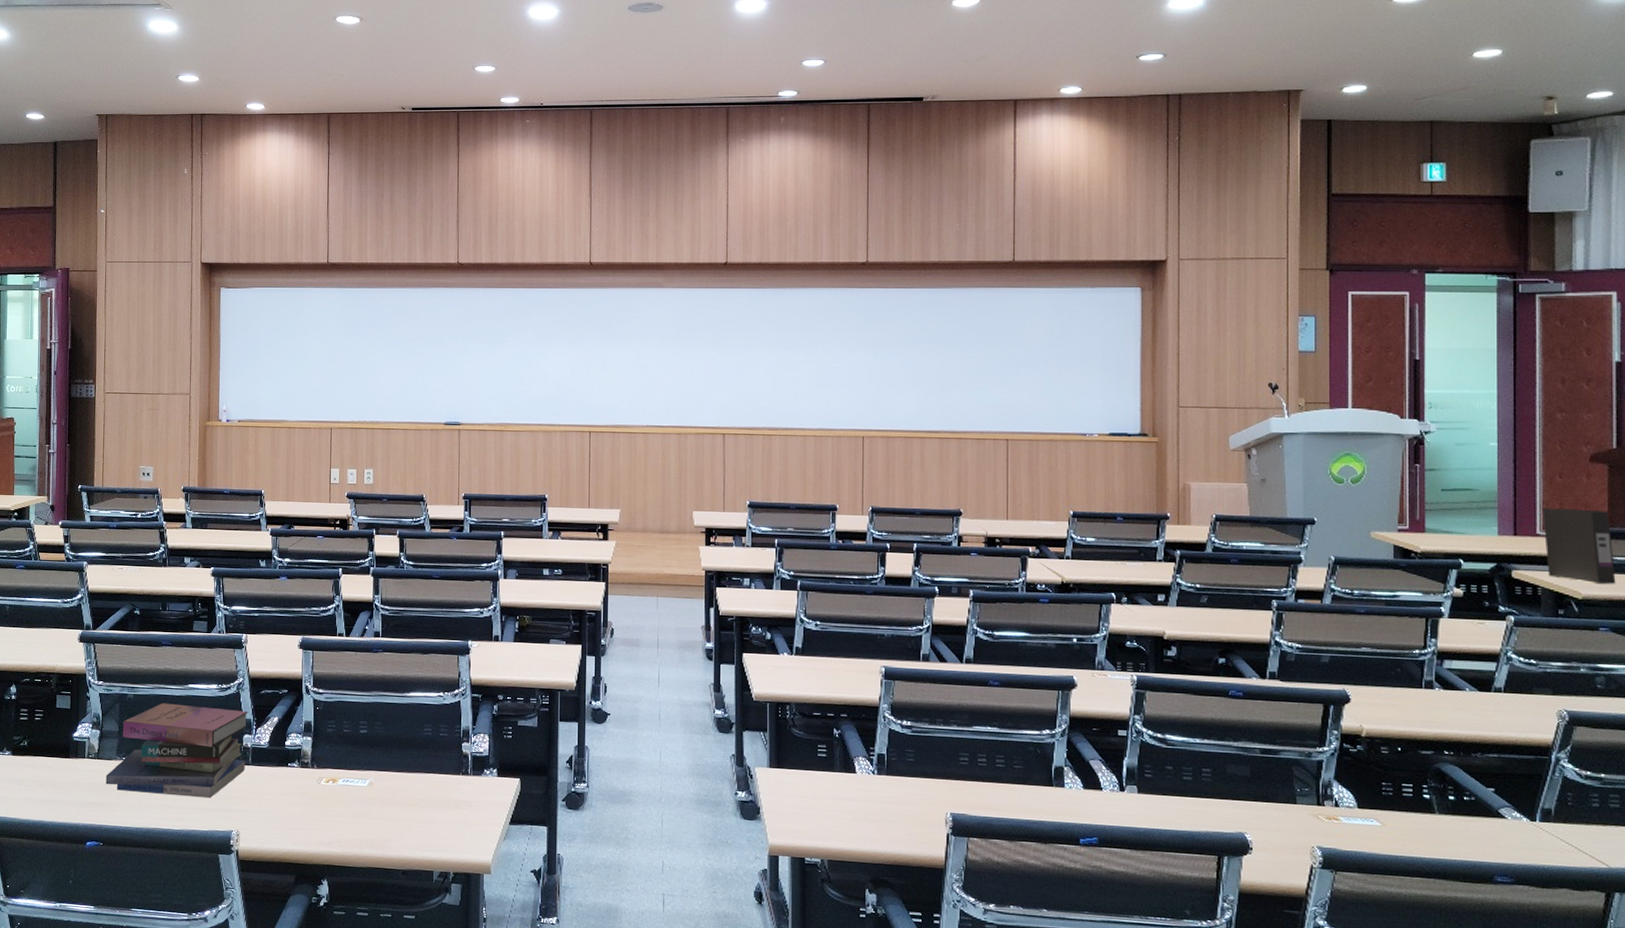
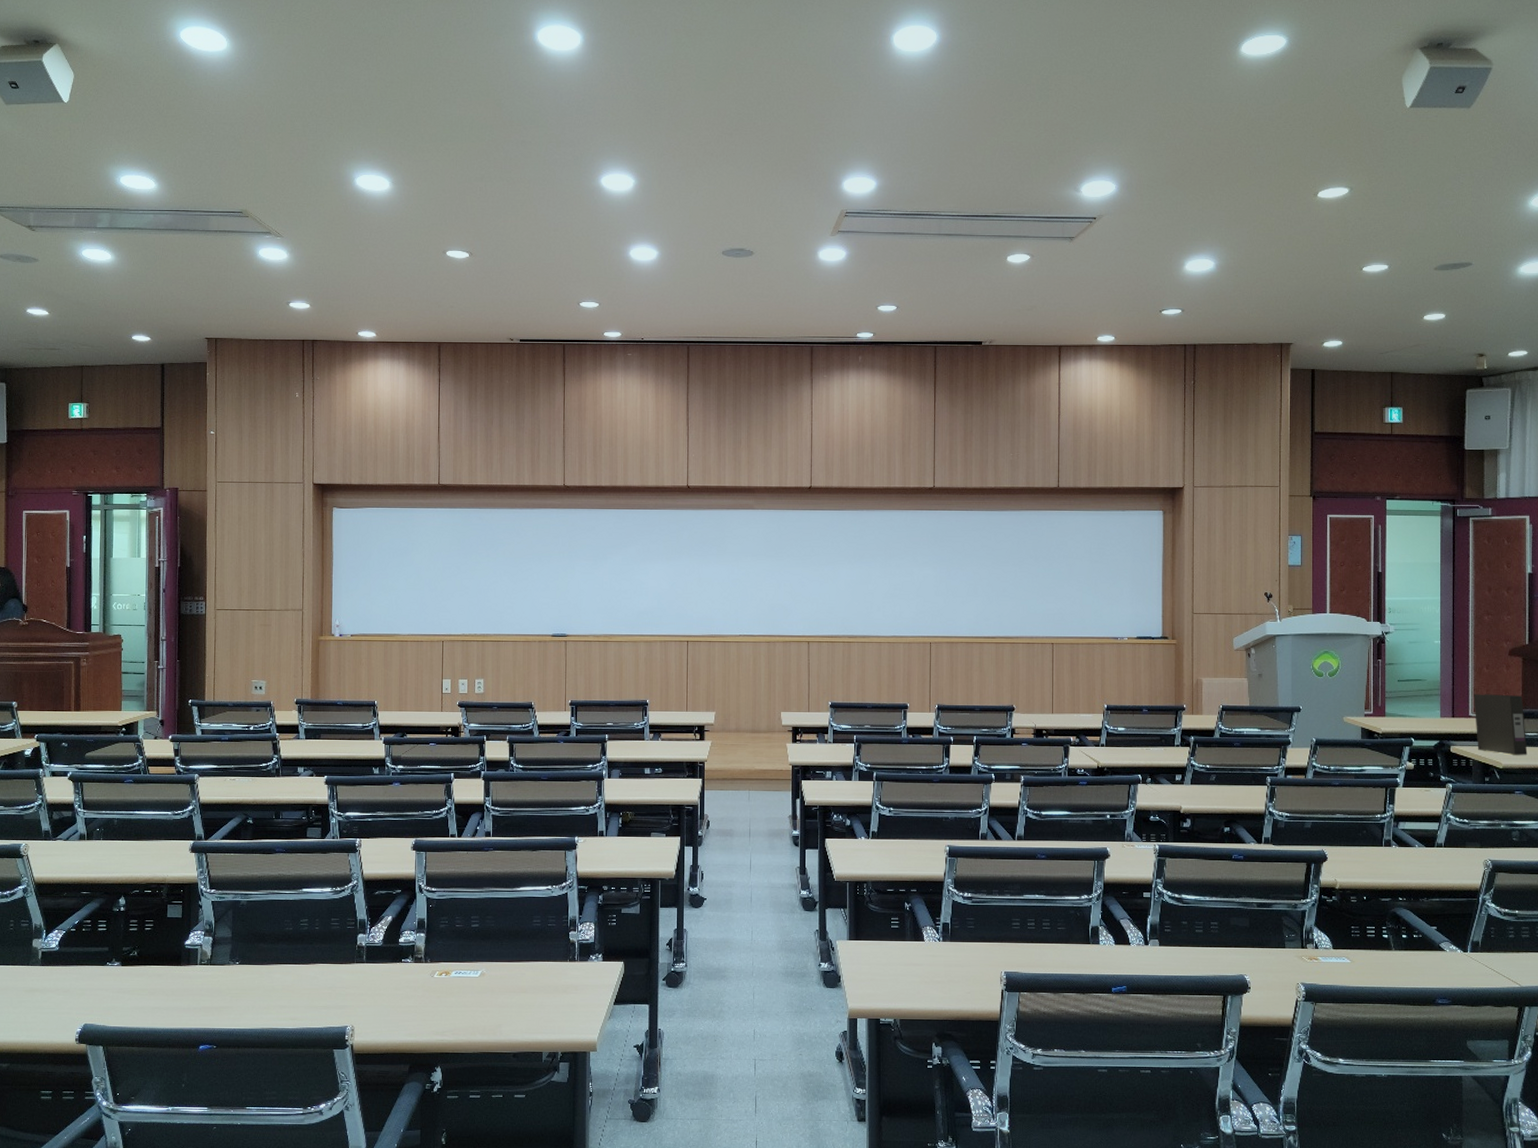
books: present [105,703,248,799] -> none [218,907,362,997]

